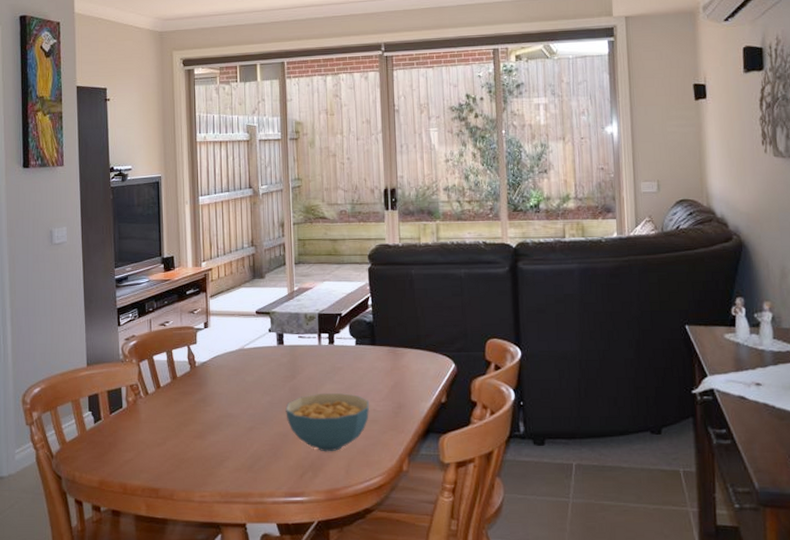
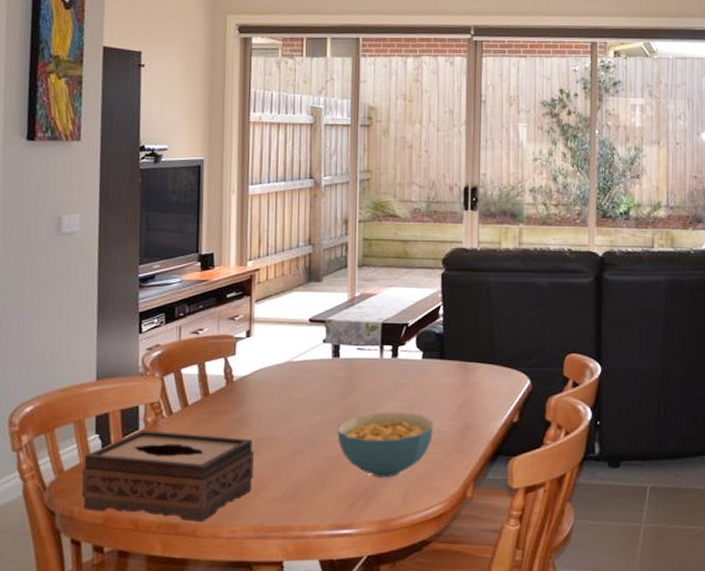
tissue box: none [80,408,218,488] -> present [81,429,254,523]

